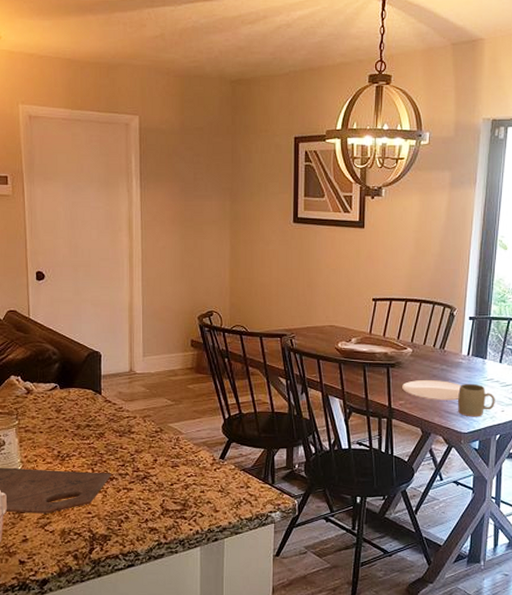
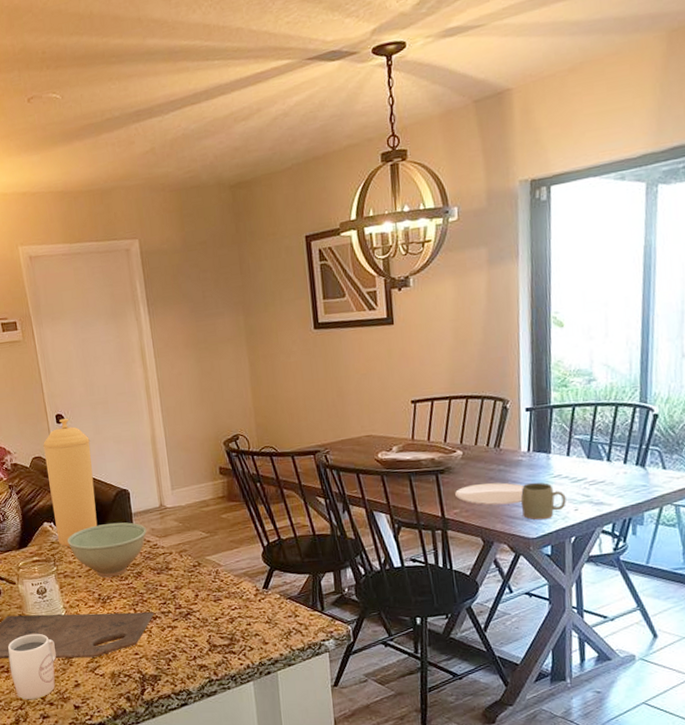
canister: none [20,276,69,403] -> present [43,418,98,547]
bowl: none [32,382,114,436] -> present [67,522,147,578]

